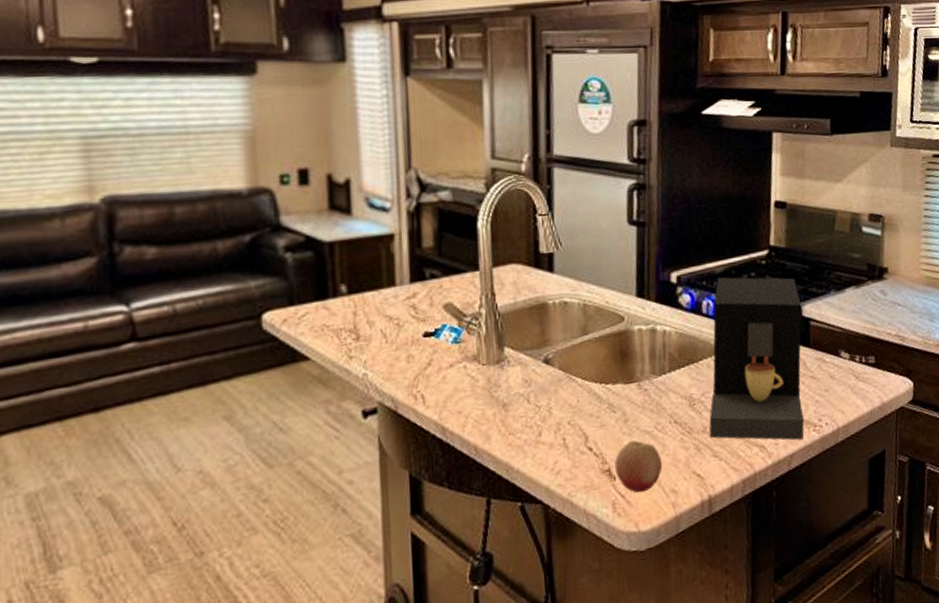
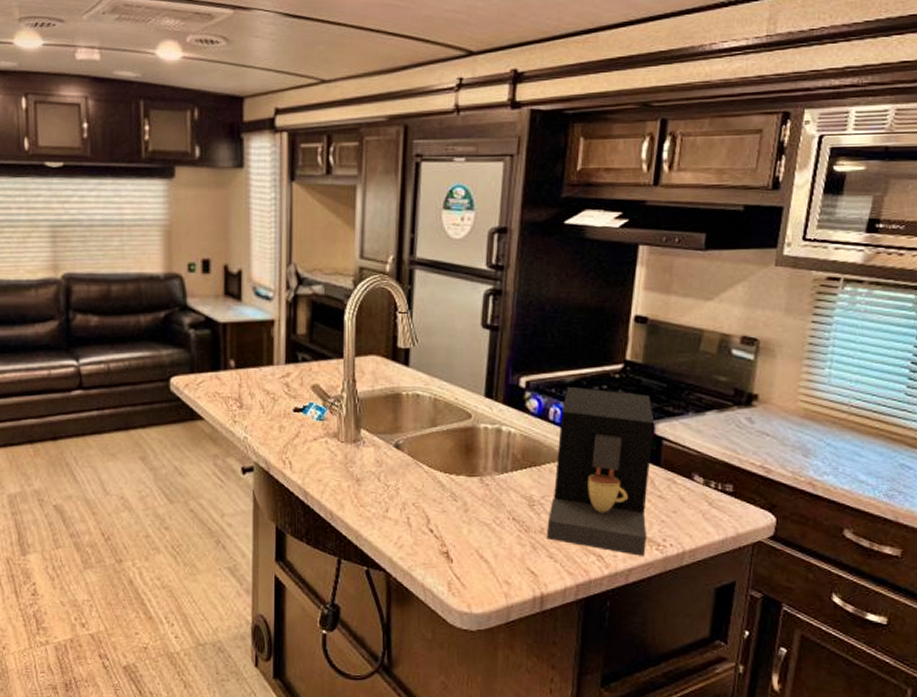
fruit: present [614,440,662,493] -> none [453,530,497,578]

